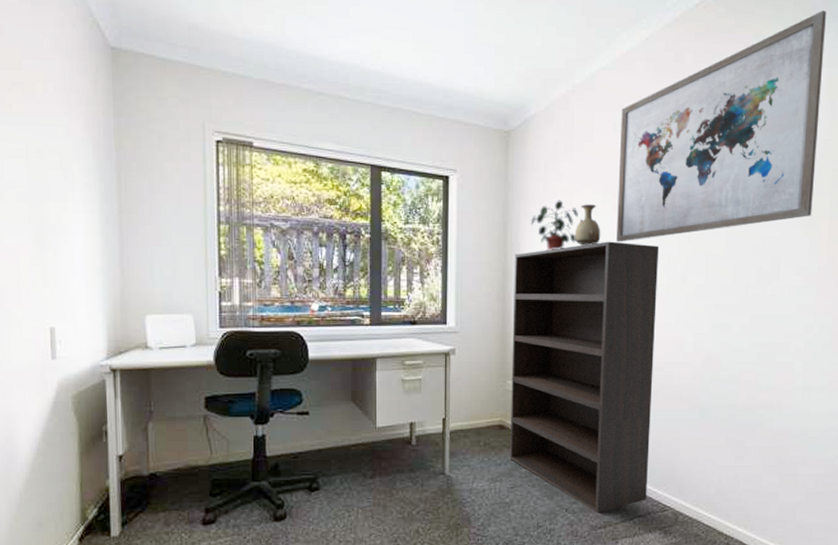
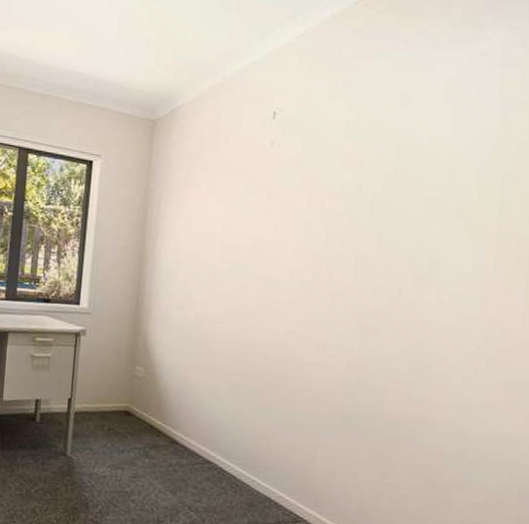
bookshelf: present [509,241,659,514] -> none [133,233,304,516]
potted plant: present [531,200,578,250] -> none [171,189,221,239]
vase: present [574,204,601,246] -> none [215,195,243,237]
wall art: present [617,10,827,243] -> none [259,9,501,236]

